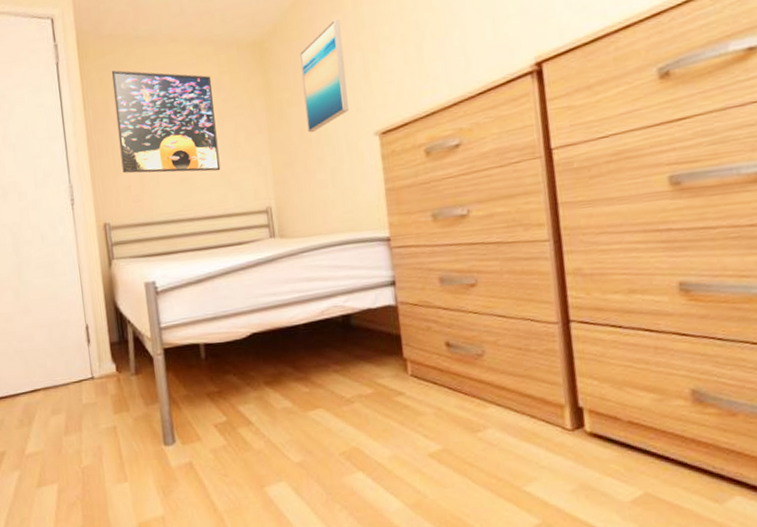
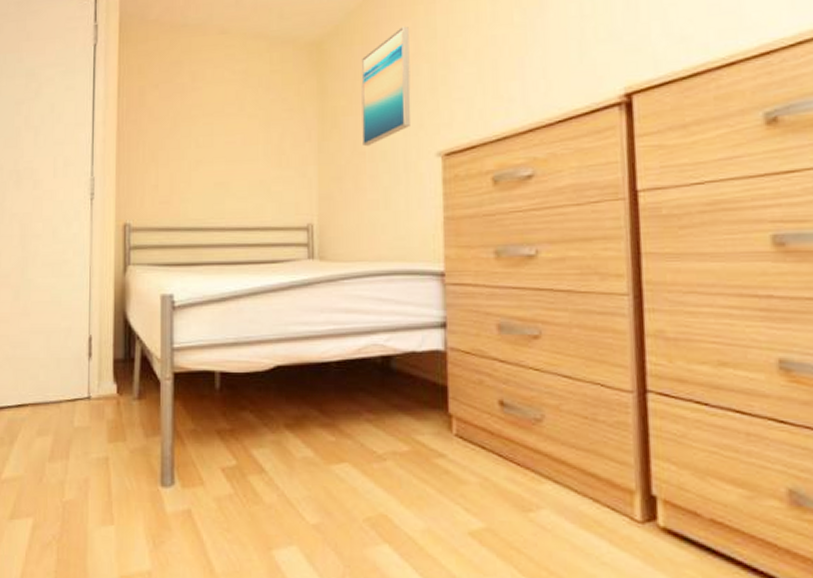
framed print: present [111,70,221,173] -> none [152,58,261,179]

